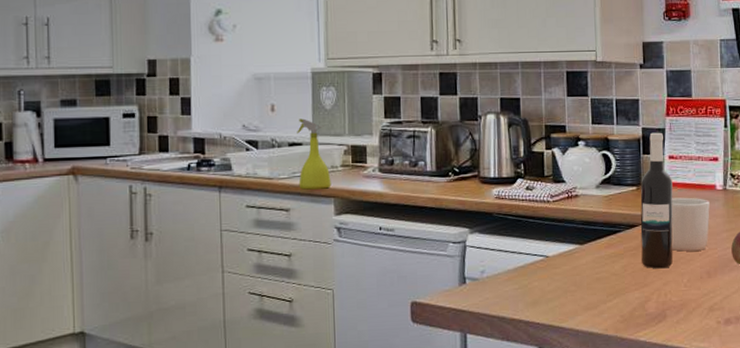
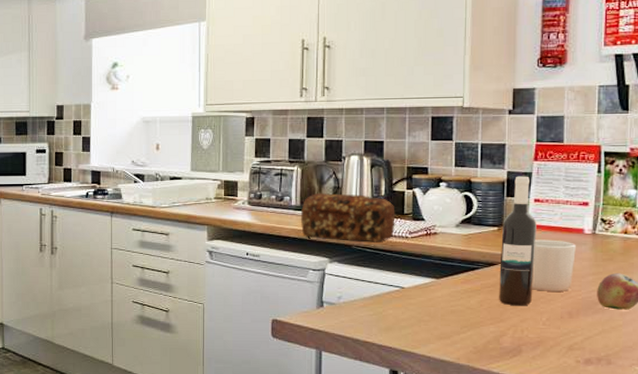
spray bottle: present [297,118,332,191] -> none [177,156,206,219]
bread loaf: none [437,156,536,208] -> present [301,193,395,241]

